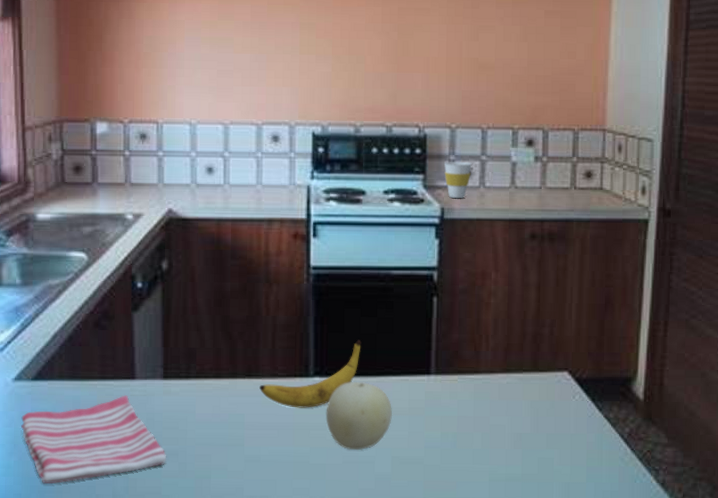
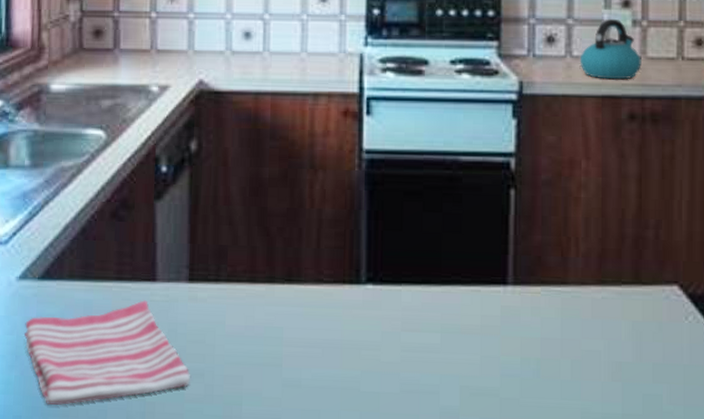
banana: present [259,339,361,408] -> none [301,239,423,322]
fruit: present [326,381,393,451] -> none [380,291,462,377]
cup: present [443,161,472,199] -> none [522,25,556,71]
kettle: none [491,155,542,206] -> present [579,18,642,80]

